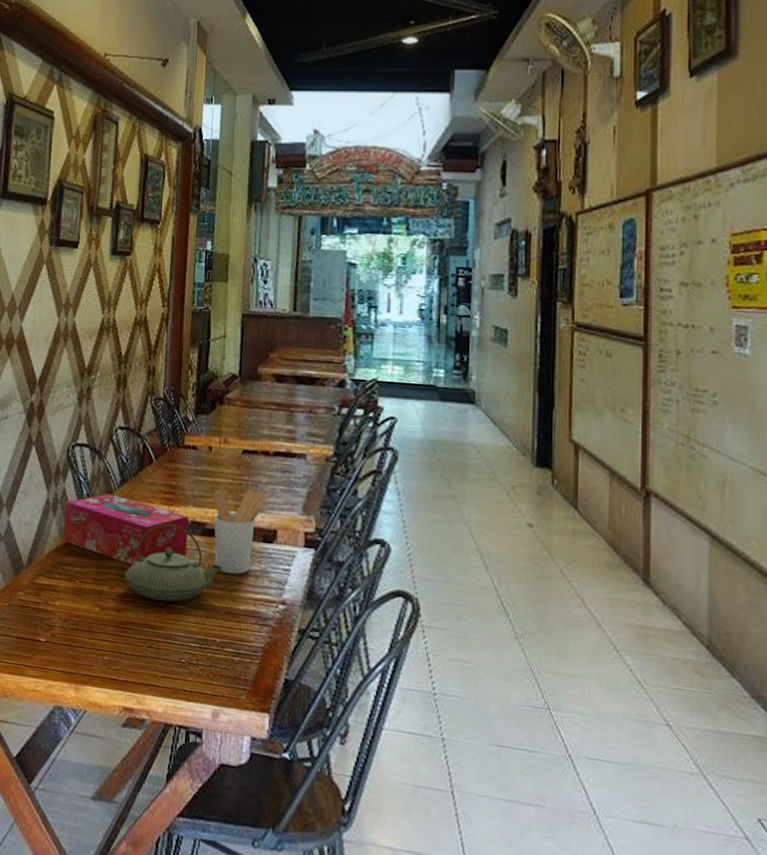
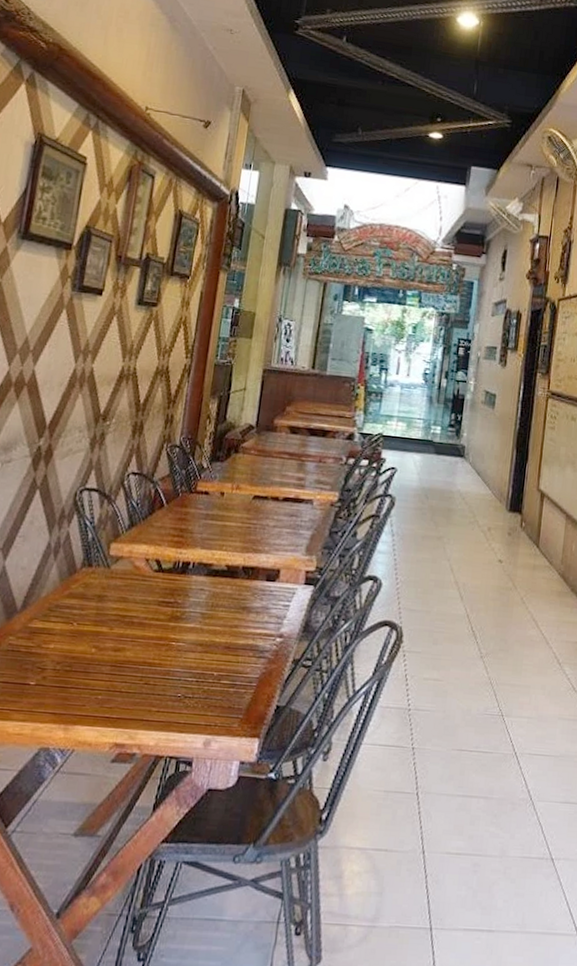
tissue box: present [63,493,188,565] -> none [63,537,195,606]
teapot: present [124,523,223,602] -> none [125,565,225,640]
utensil holder: present [212,487,267,575] -> none [217,530,273,612]

